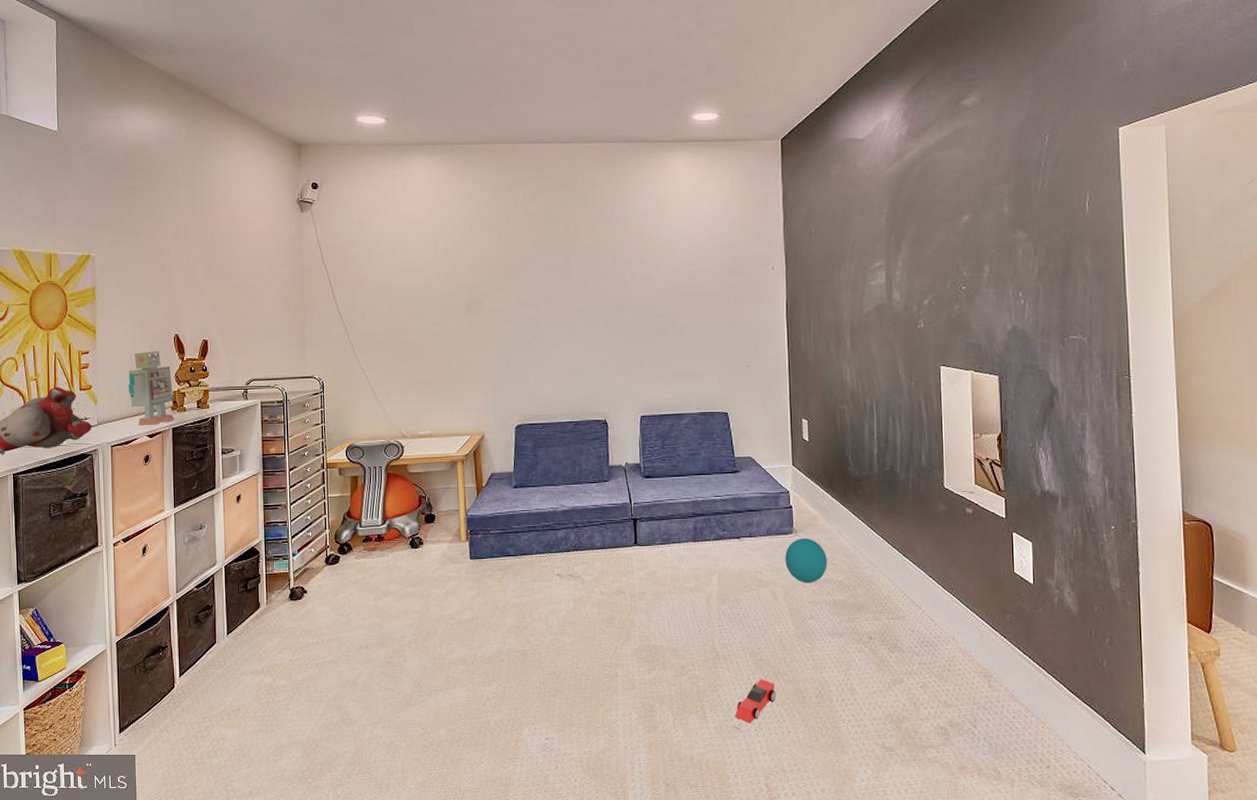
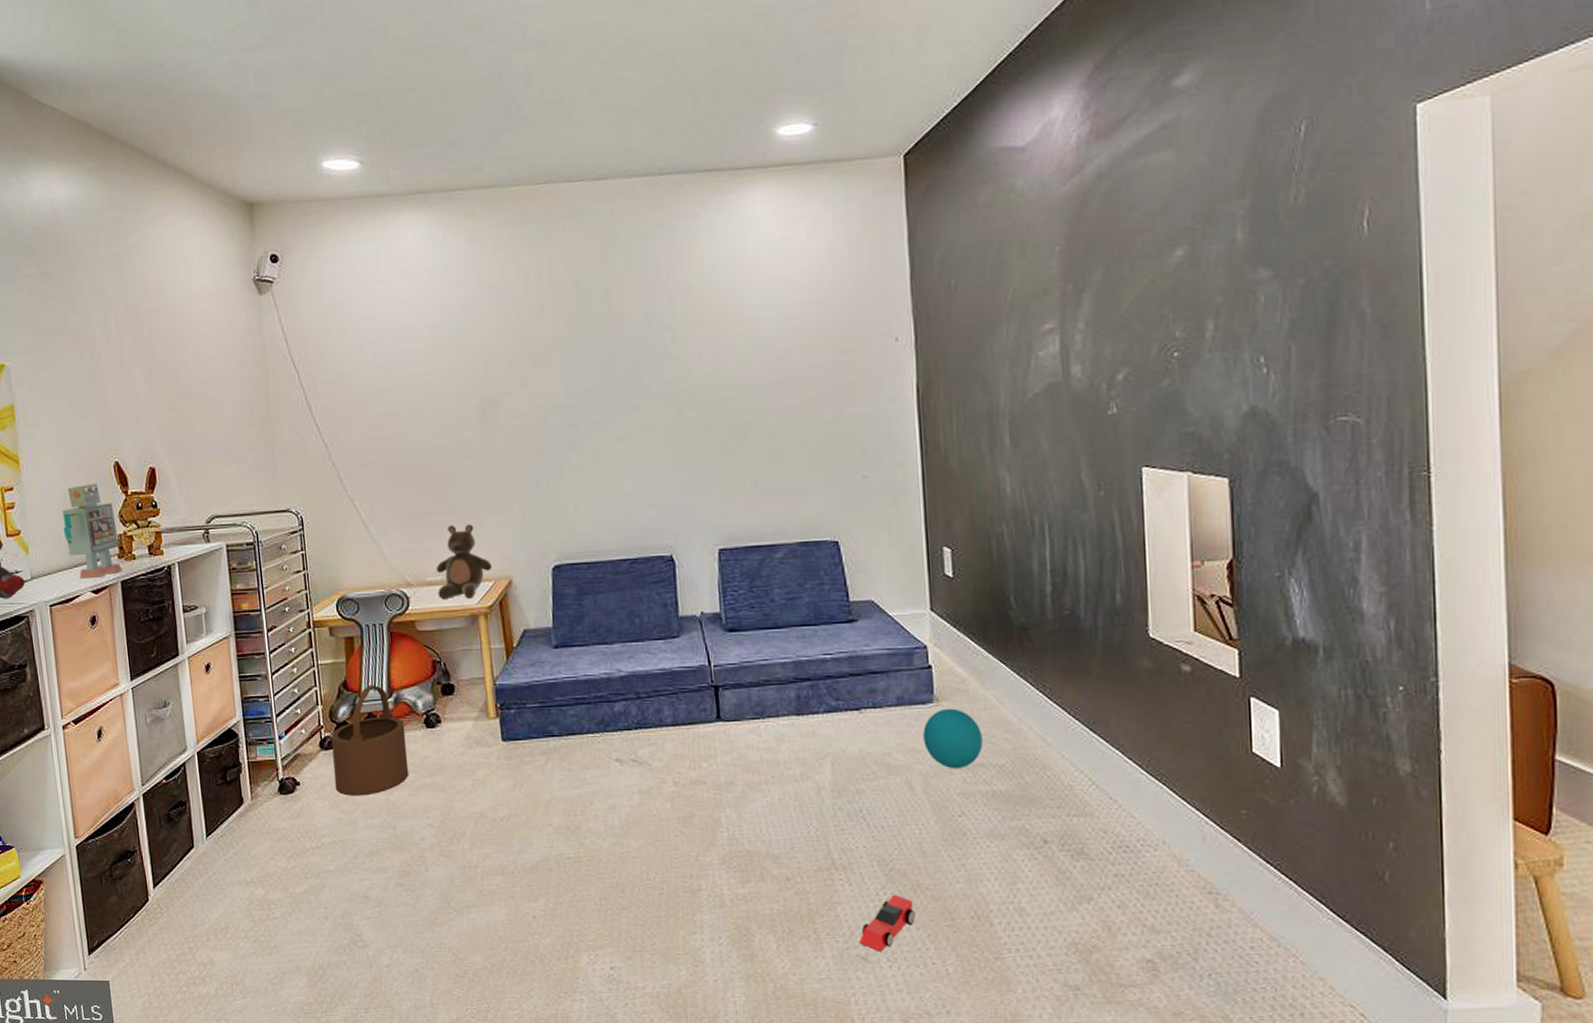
wooden bucket: none [335,514,396,602] -> present [331,685,409,796]
stuffed bear: none [426,391,470,449] -> present [436,524,492,600]

